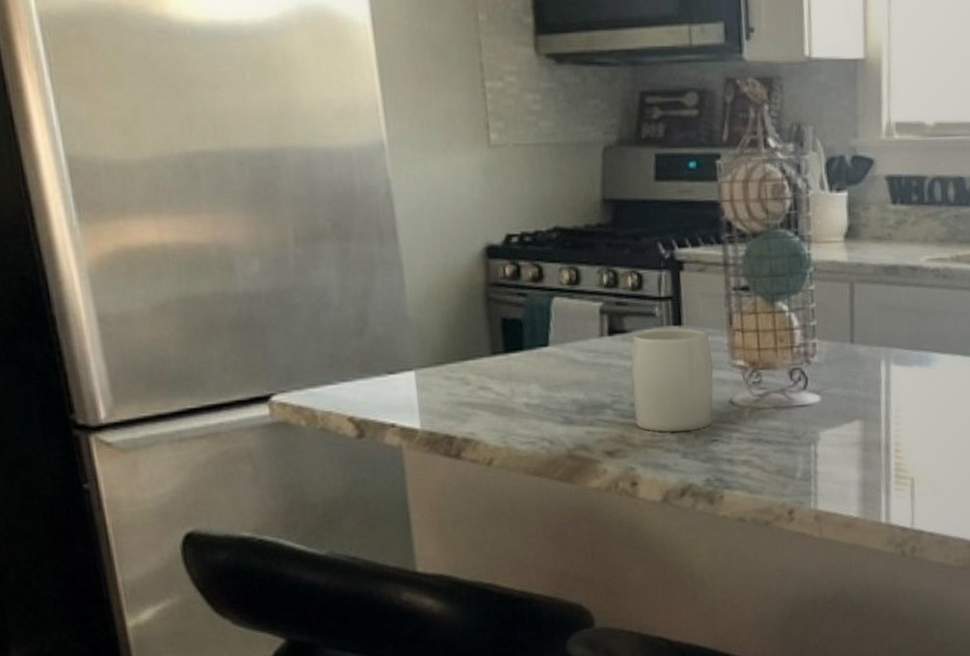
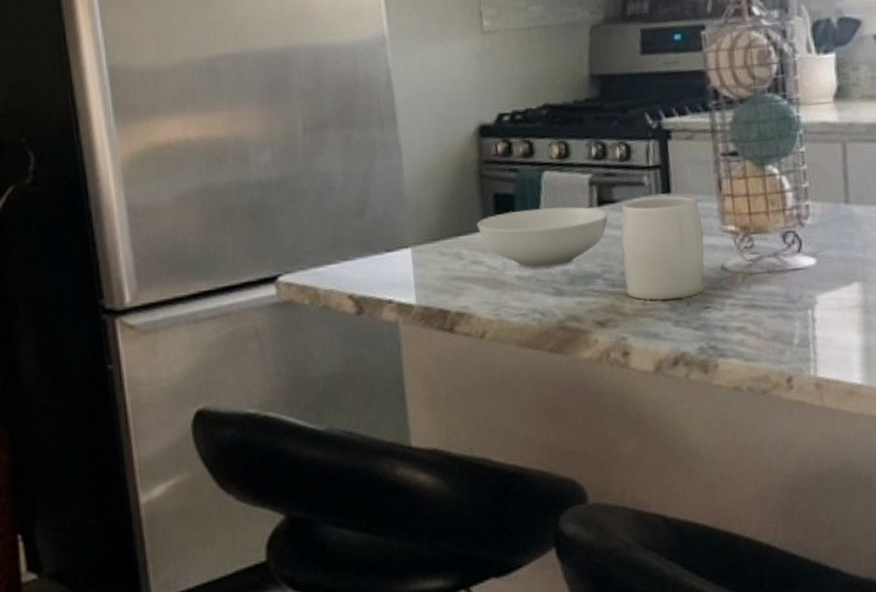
bowl: none [483,334,620,397] -> present [476,206,609,269]

